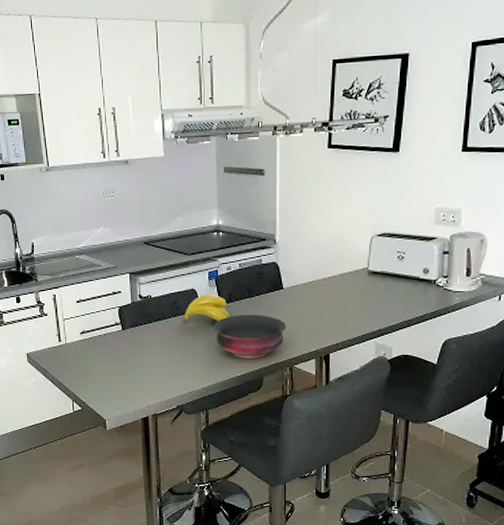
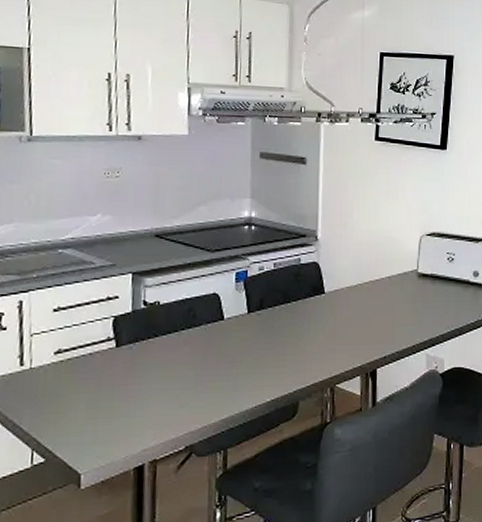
banana: present [183,294,229,322] -> none [200,299,259,335]
bowl: present [213,315,287,359] -> none [239,324,328,379]

